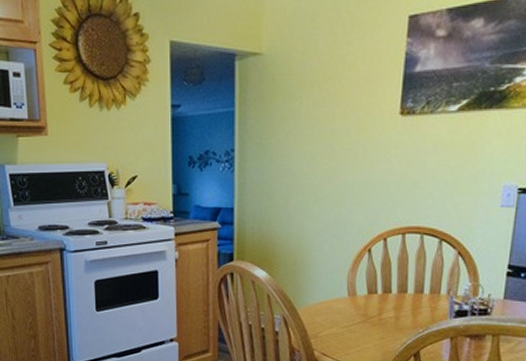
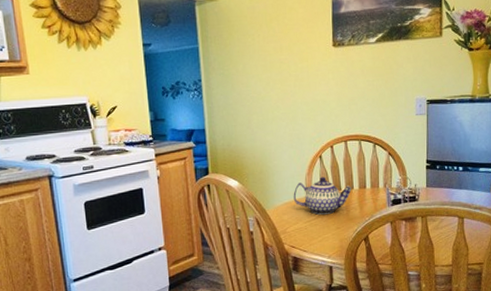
teapot: none [330,275,405,320] -> present [293,176,352,215]

